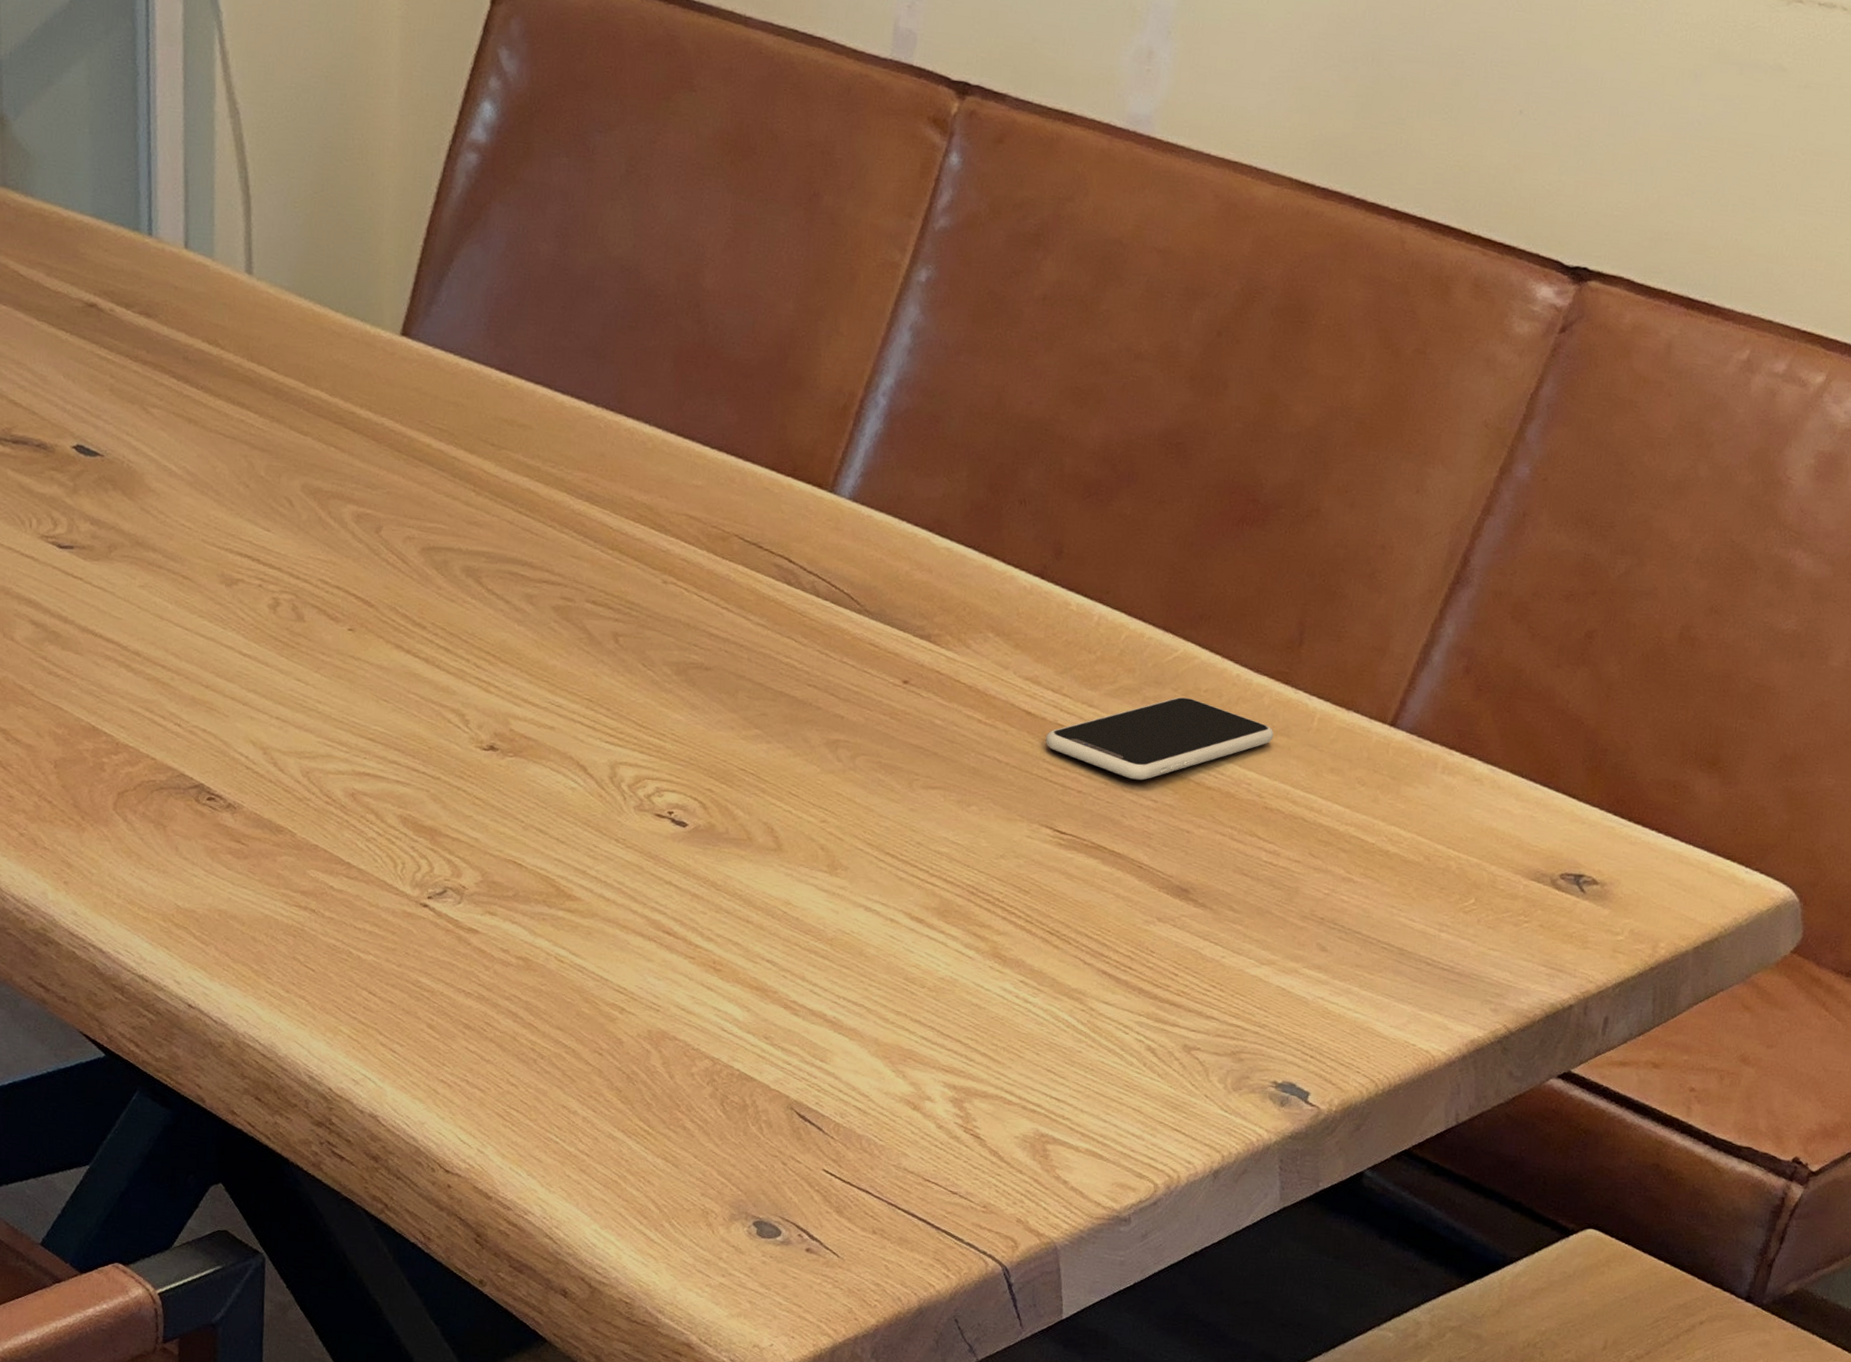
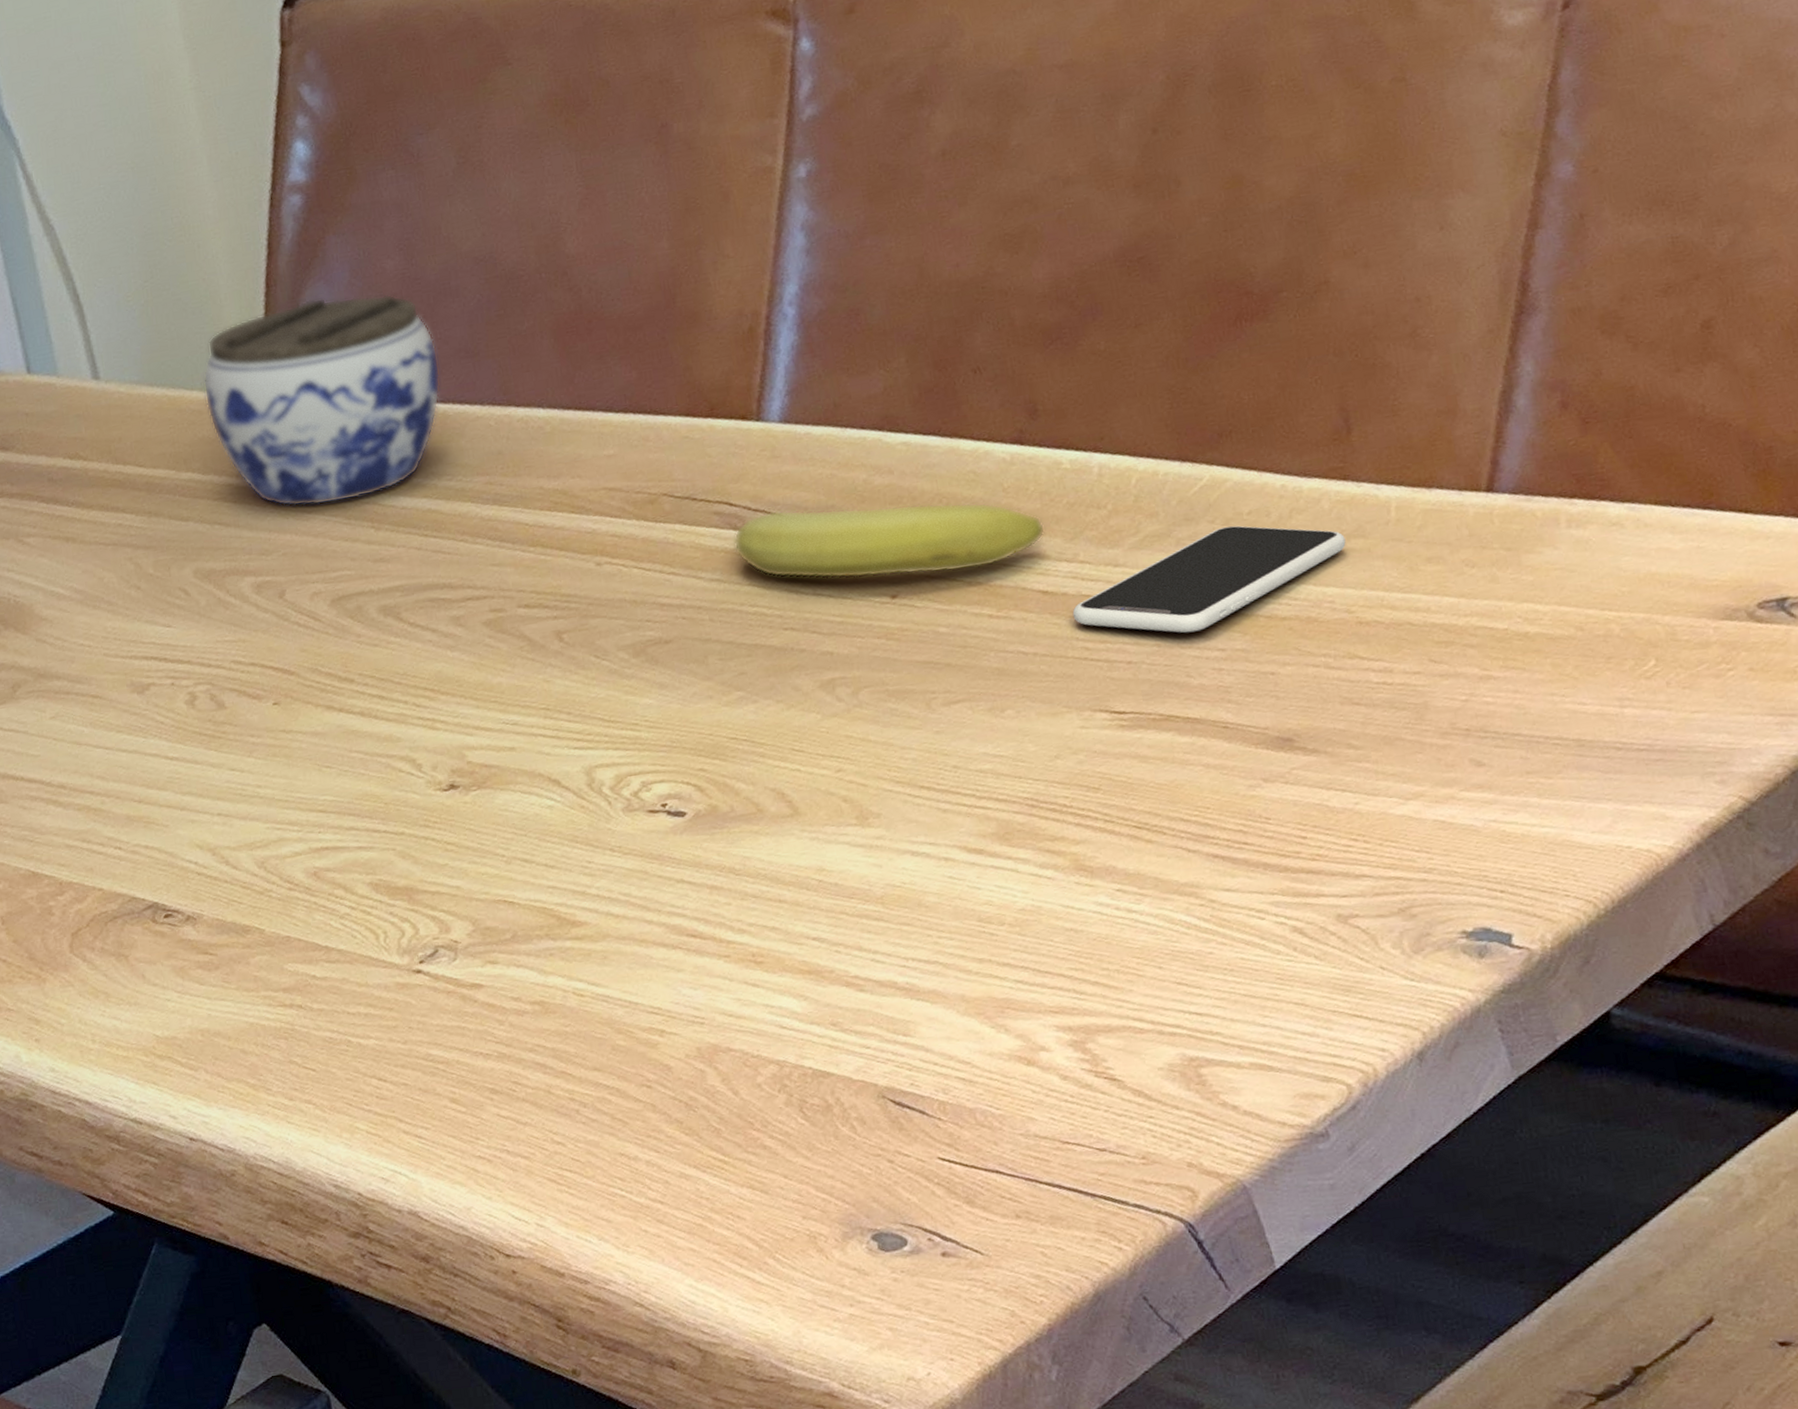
jar: none [346,258,569,461] -> present [203,294,441,507]
fruit: none [783,576,1043,678] -> present [733,502,1046,579]

